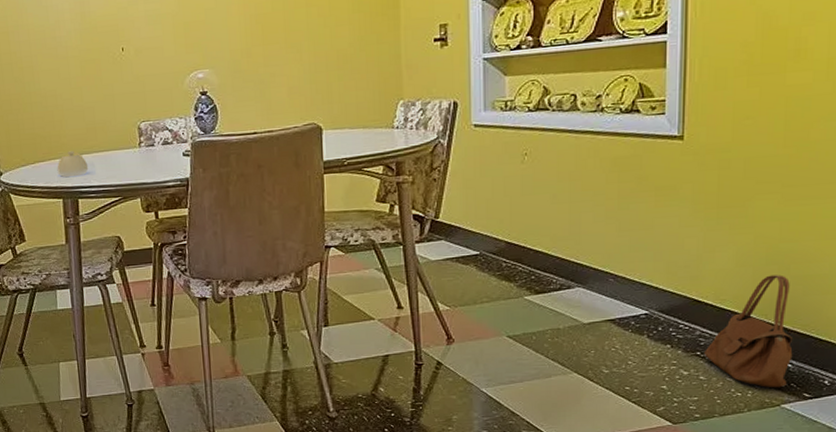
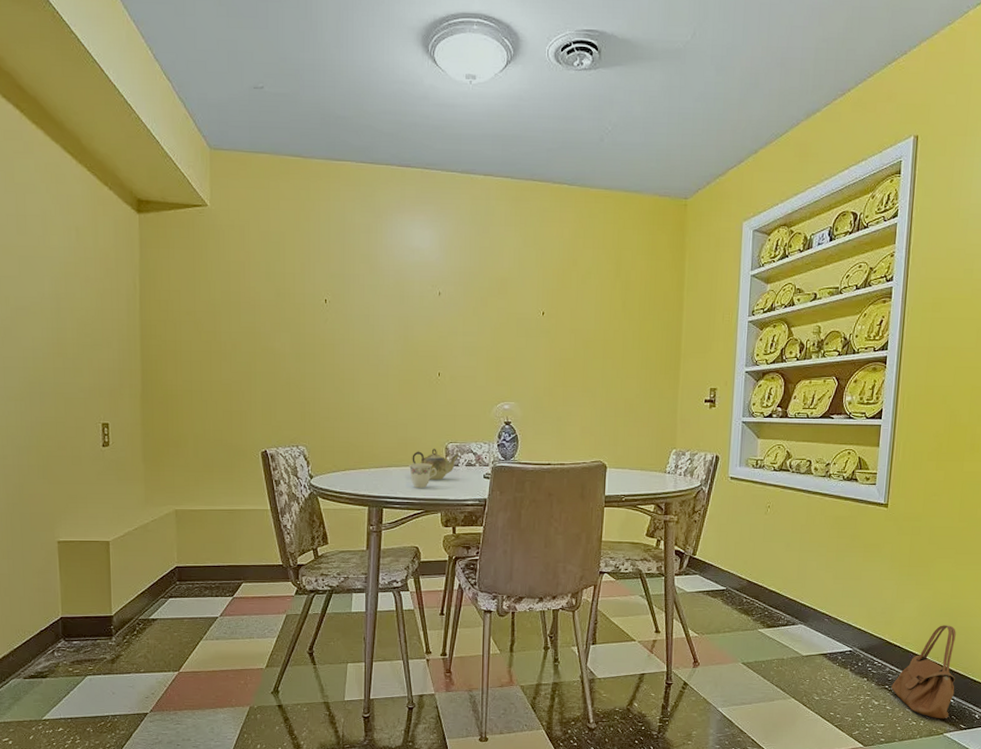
sugar bowl: present [57,150,89,178] -> none [366,462,396,487]
teacup: none [100,146,132,174] -> present [408,463,437,488]
teapot: none [103,129,156,164] -> present [412,448,461,480]

